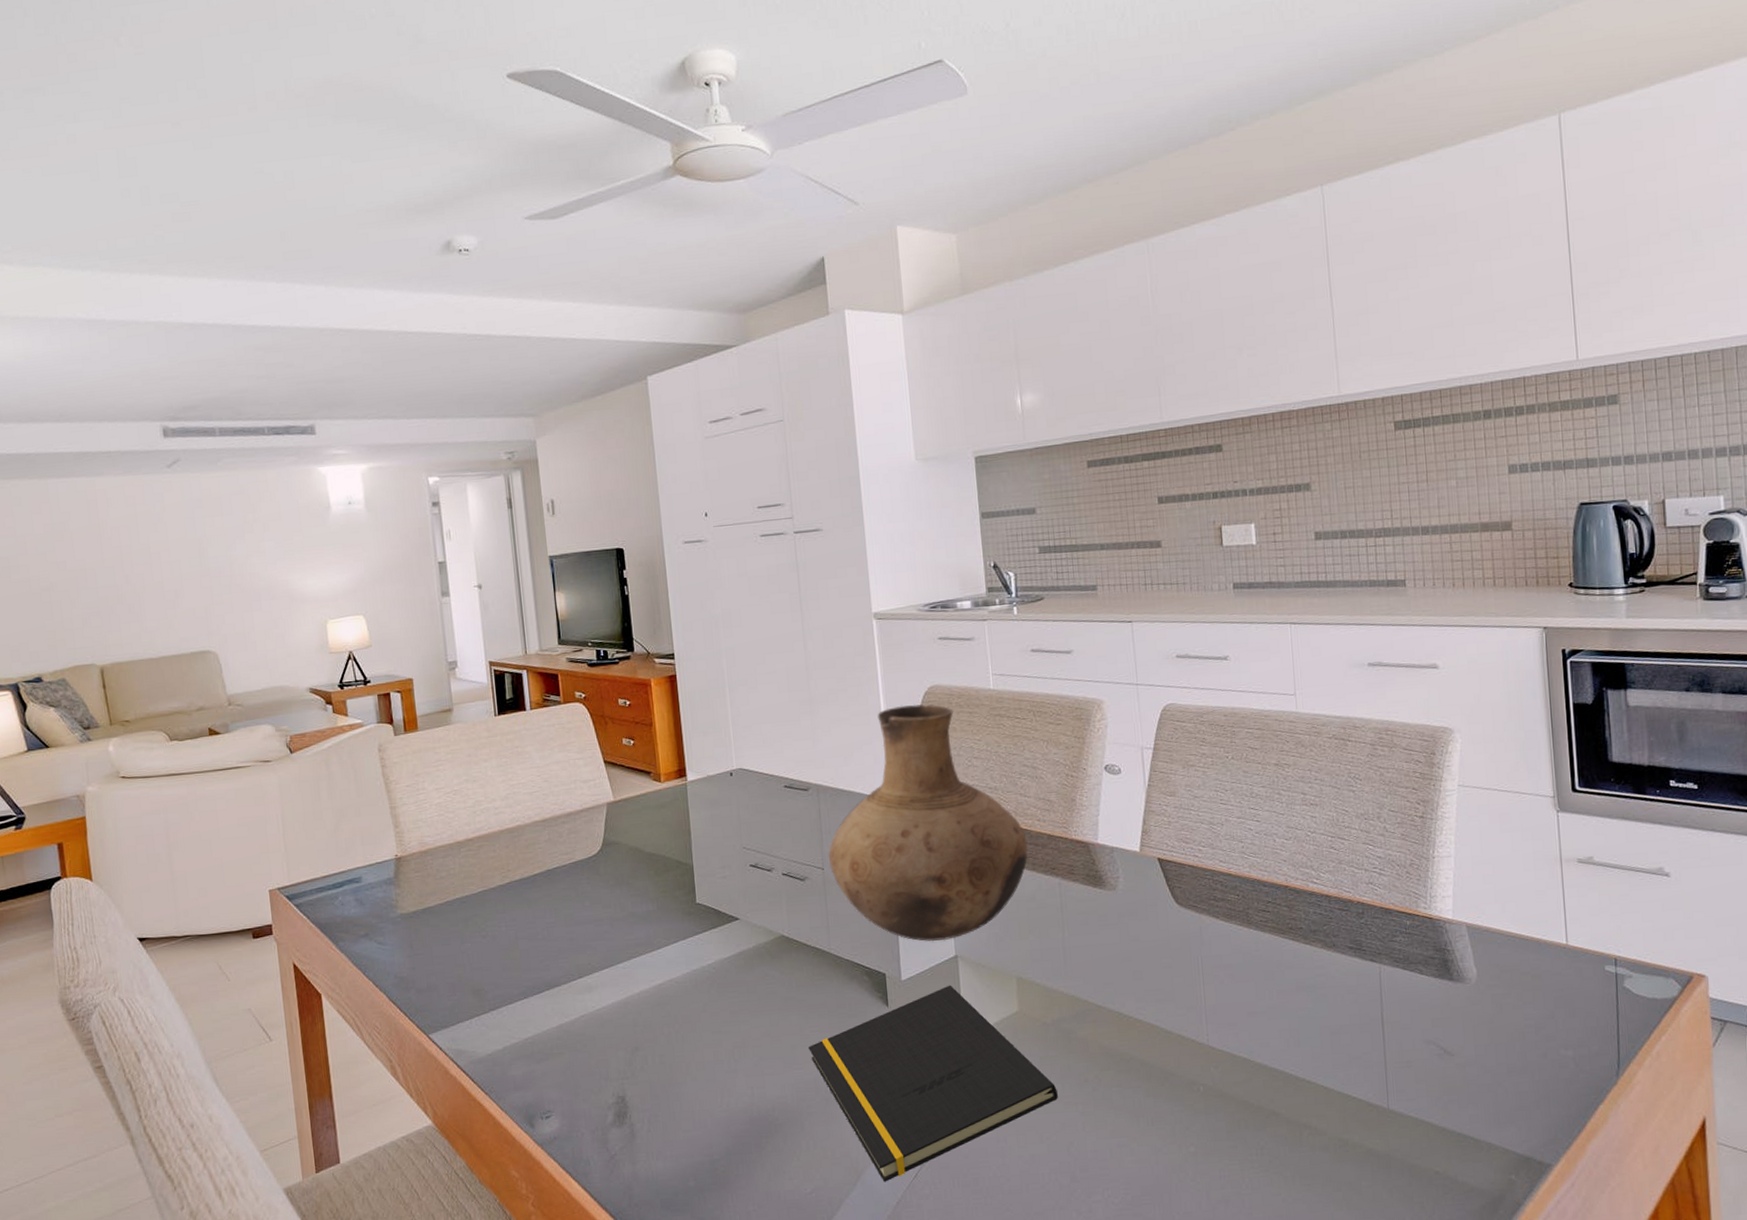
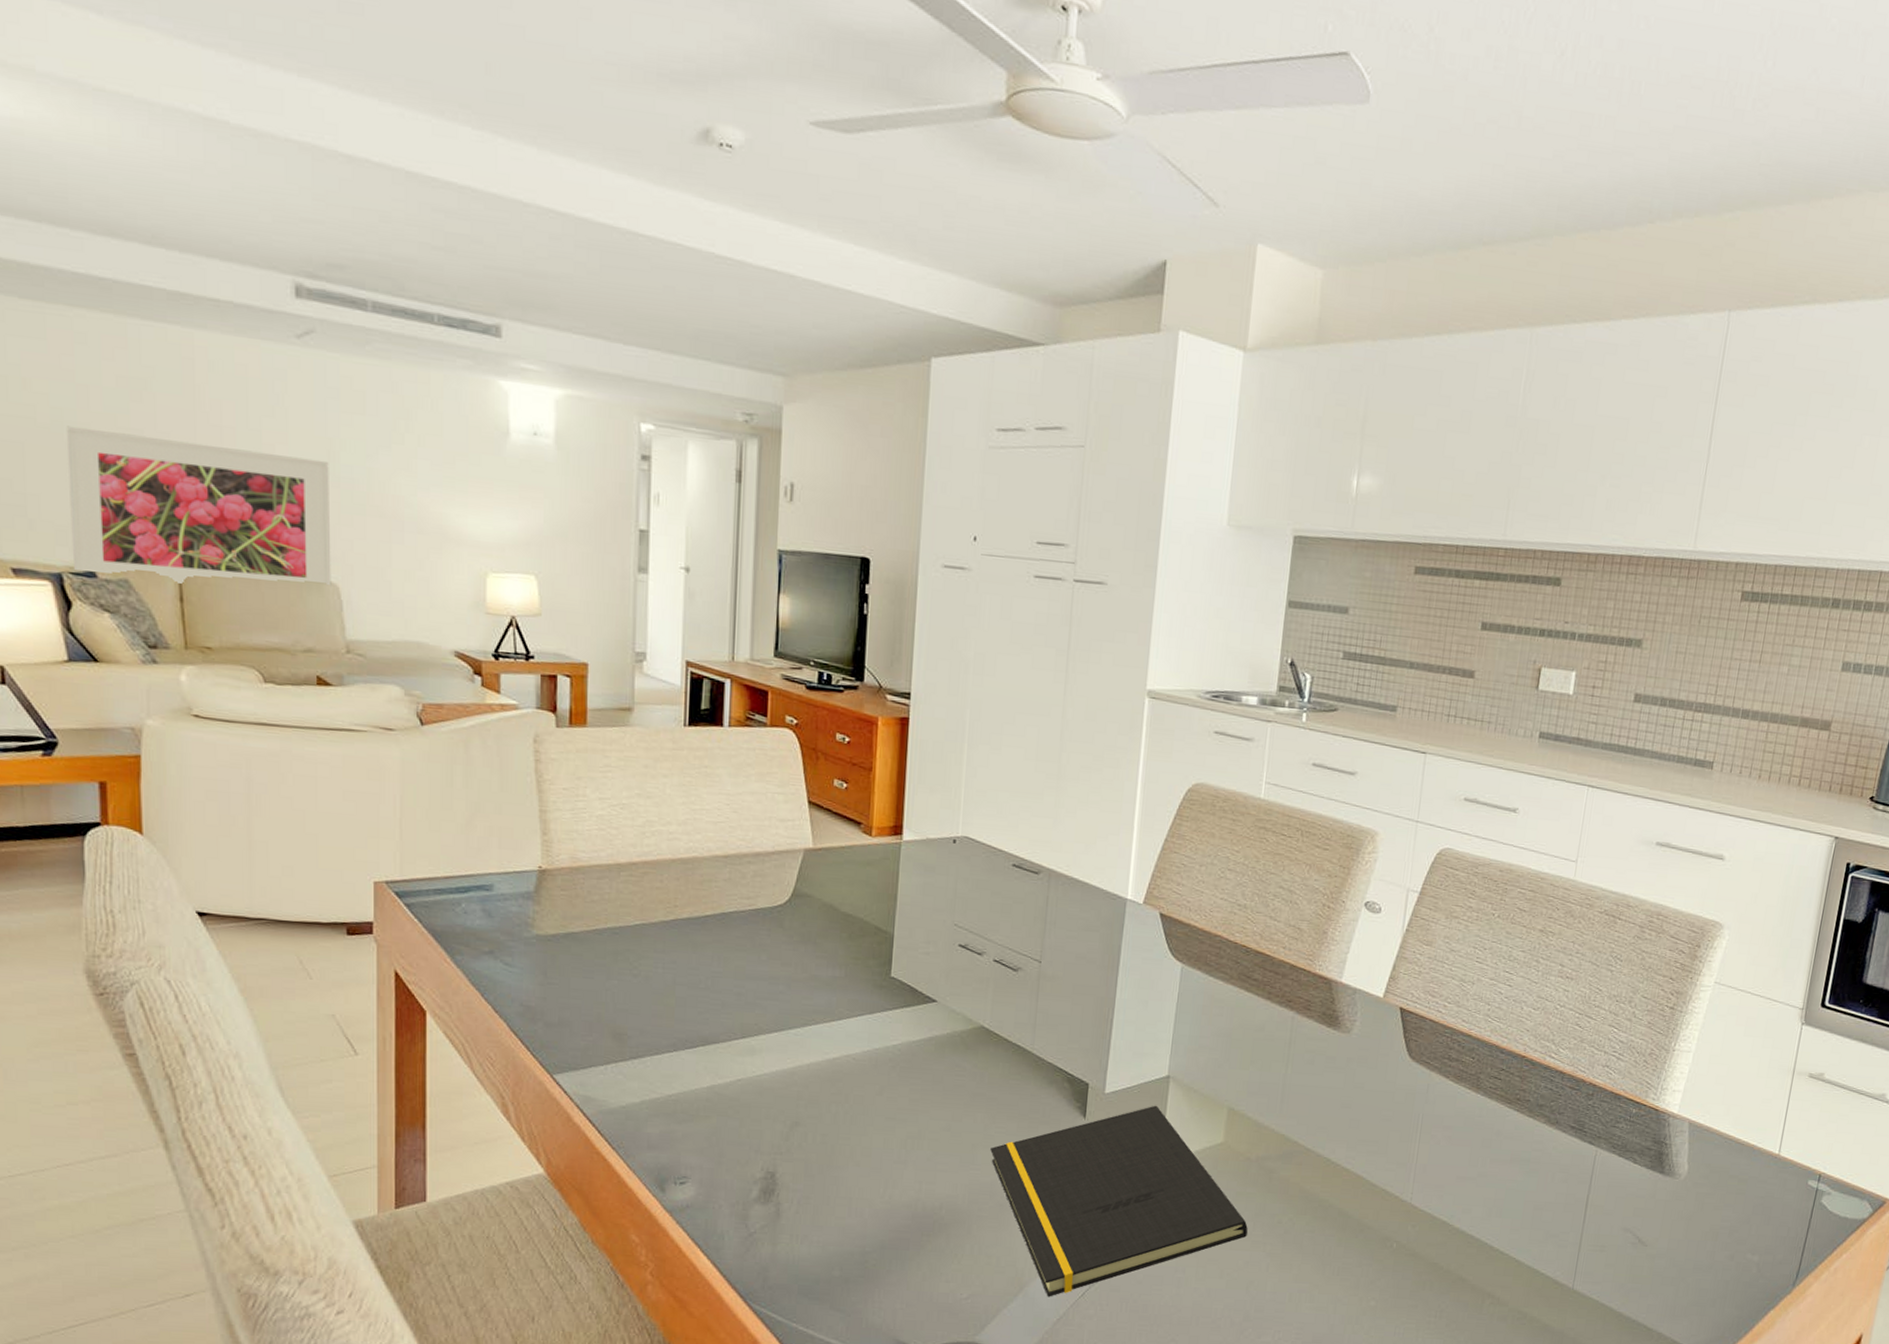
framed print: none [12,557,212,678] -> present [65,426,332,588]
vase: present [828,704,1028,942] -> none [1048,798,1268,1059]

